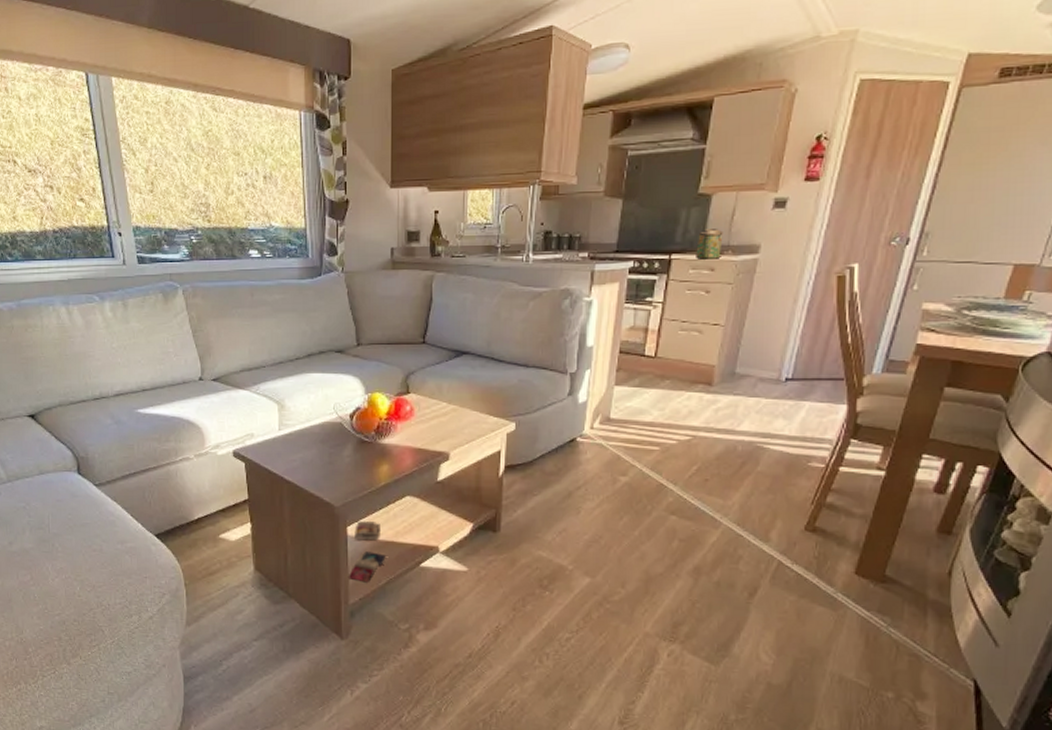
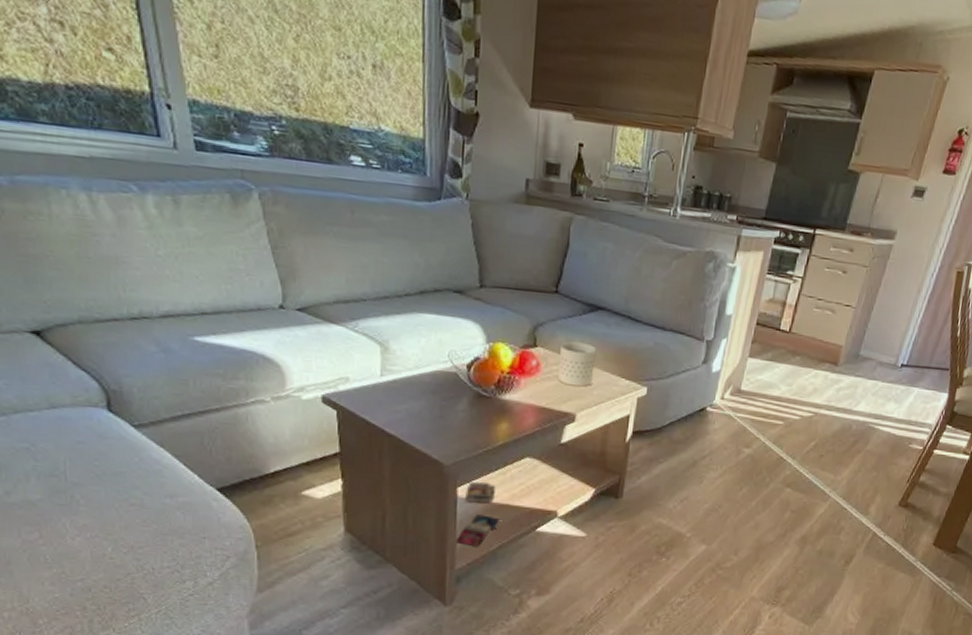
mug: none [430,386,464,427] -> present [557,341,596,387]
canister: present [696,229,723,259] -> none [838,207,866,240]

